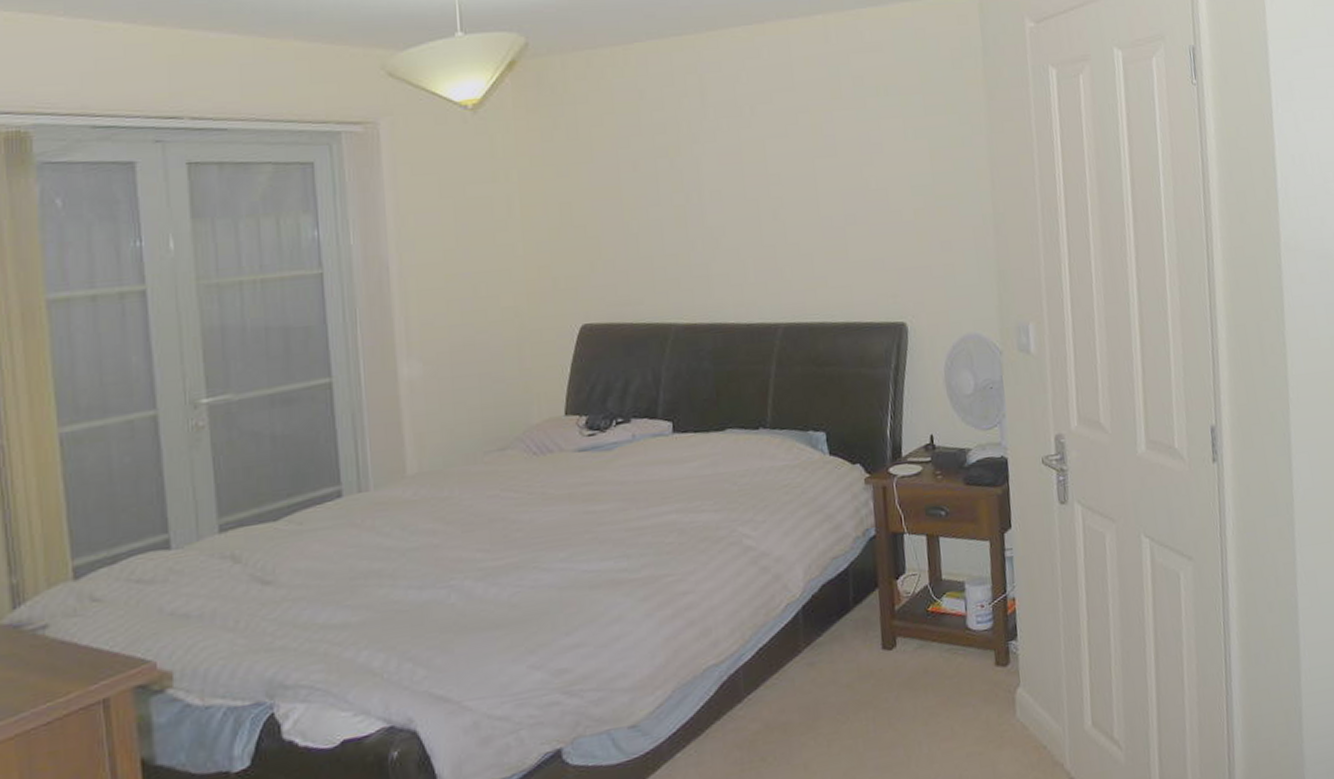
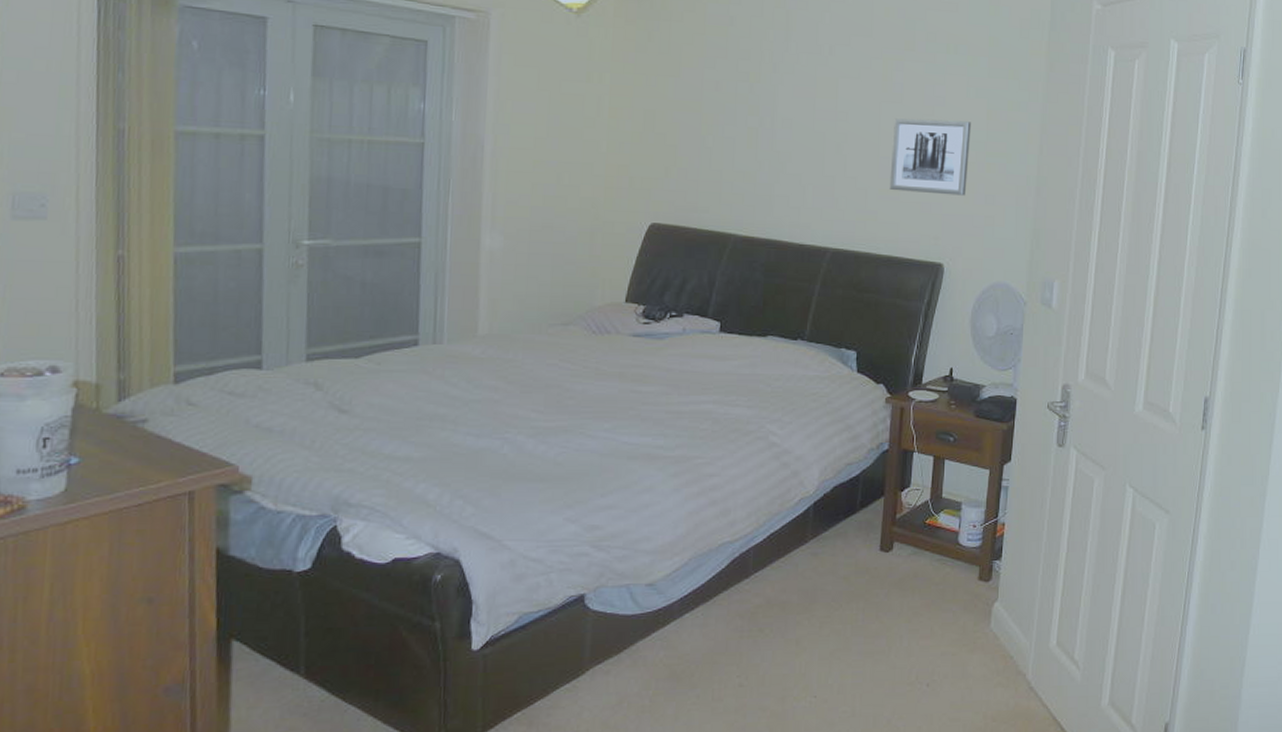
wall art: none [831,165,920,252] -> present [889,118,971,196]

